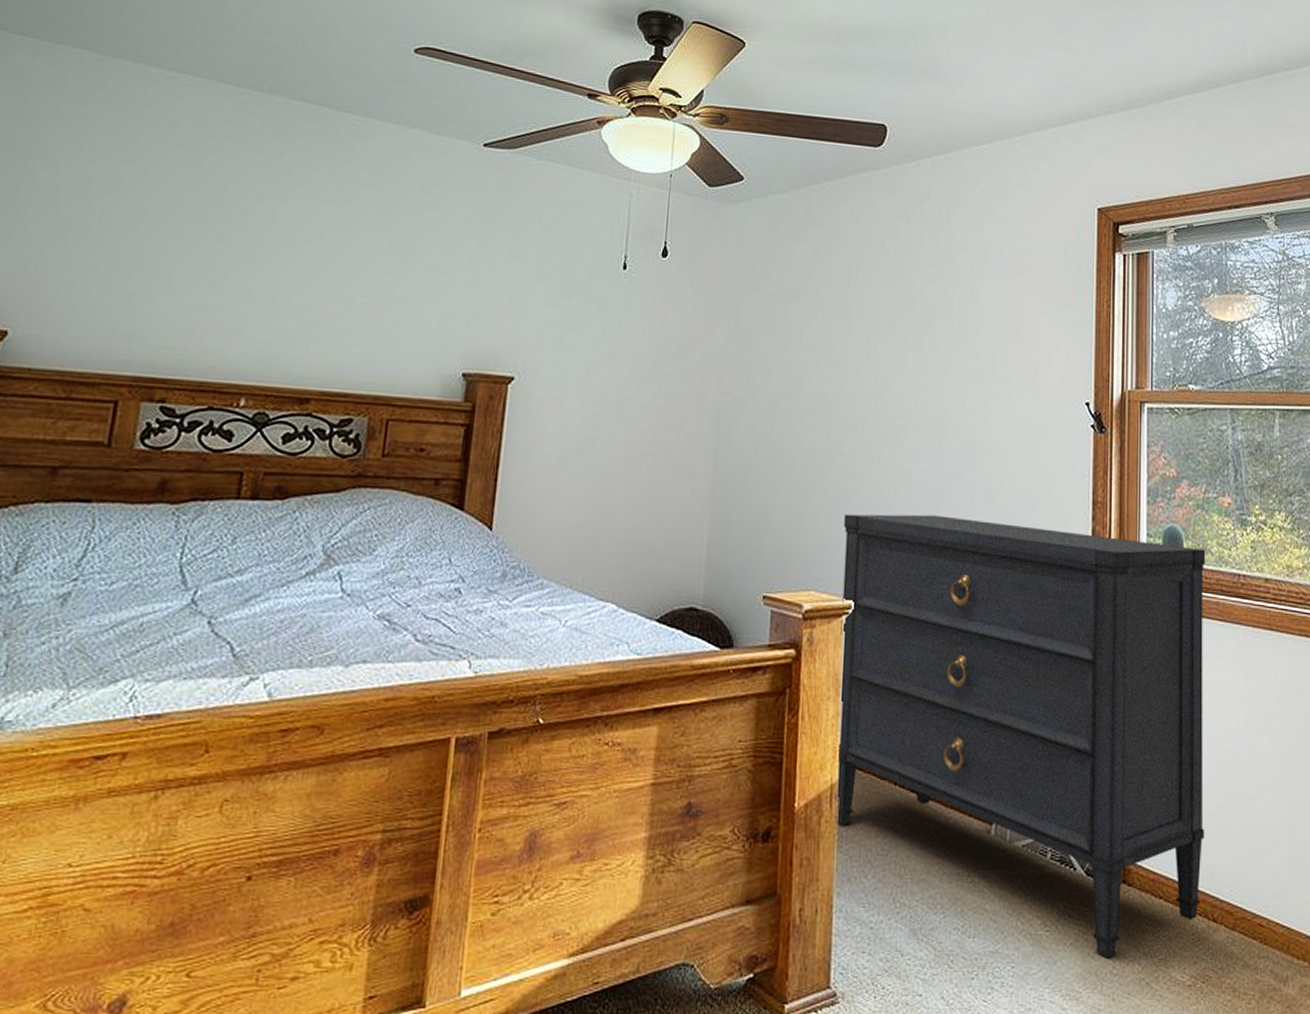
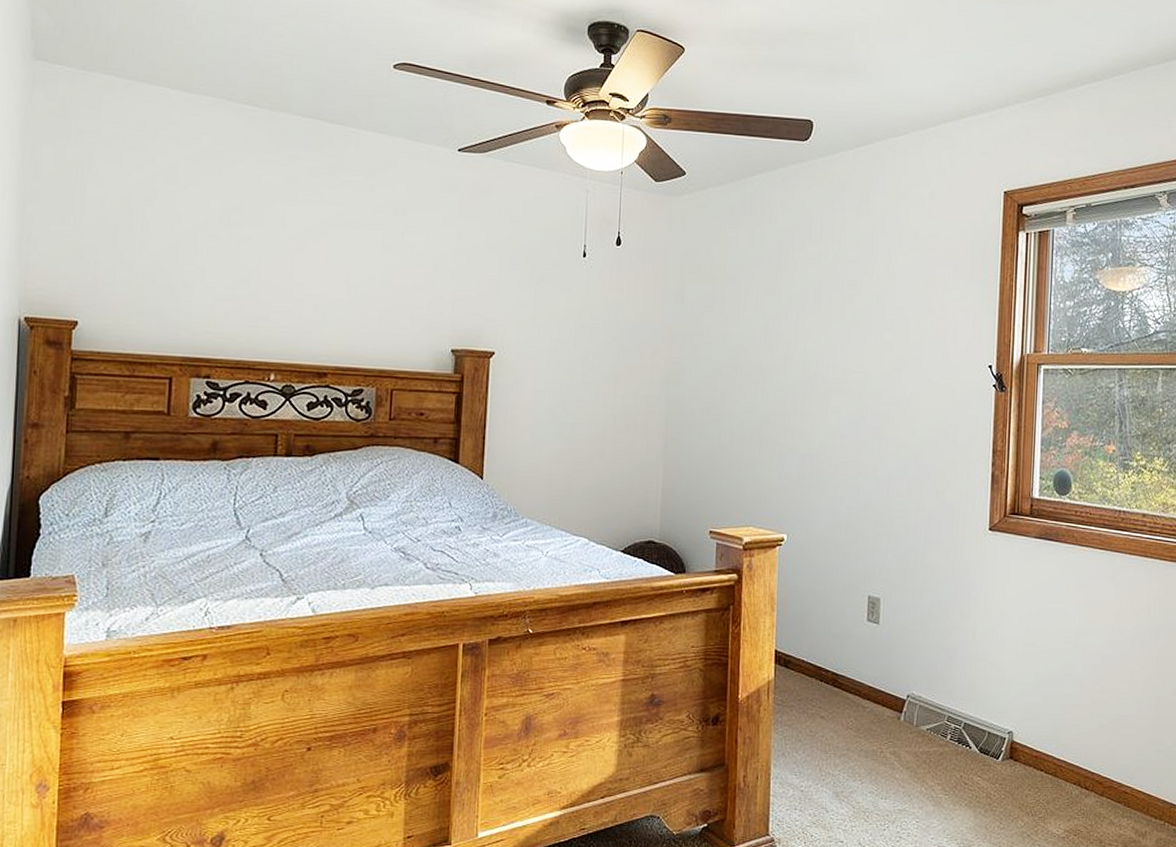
dresser: present [835,513,1206,958] -> none [771,463,1091,816]

